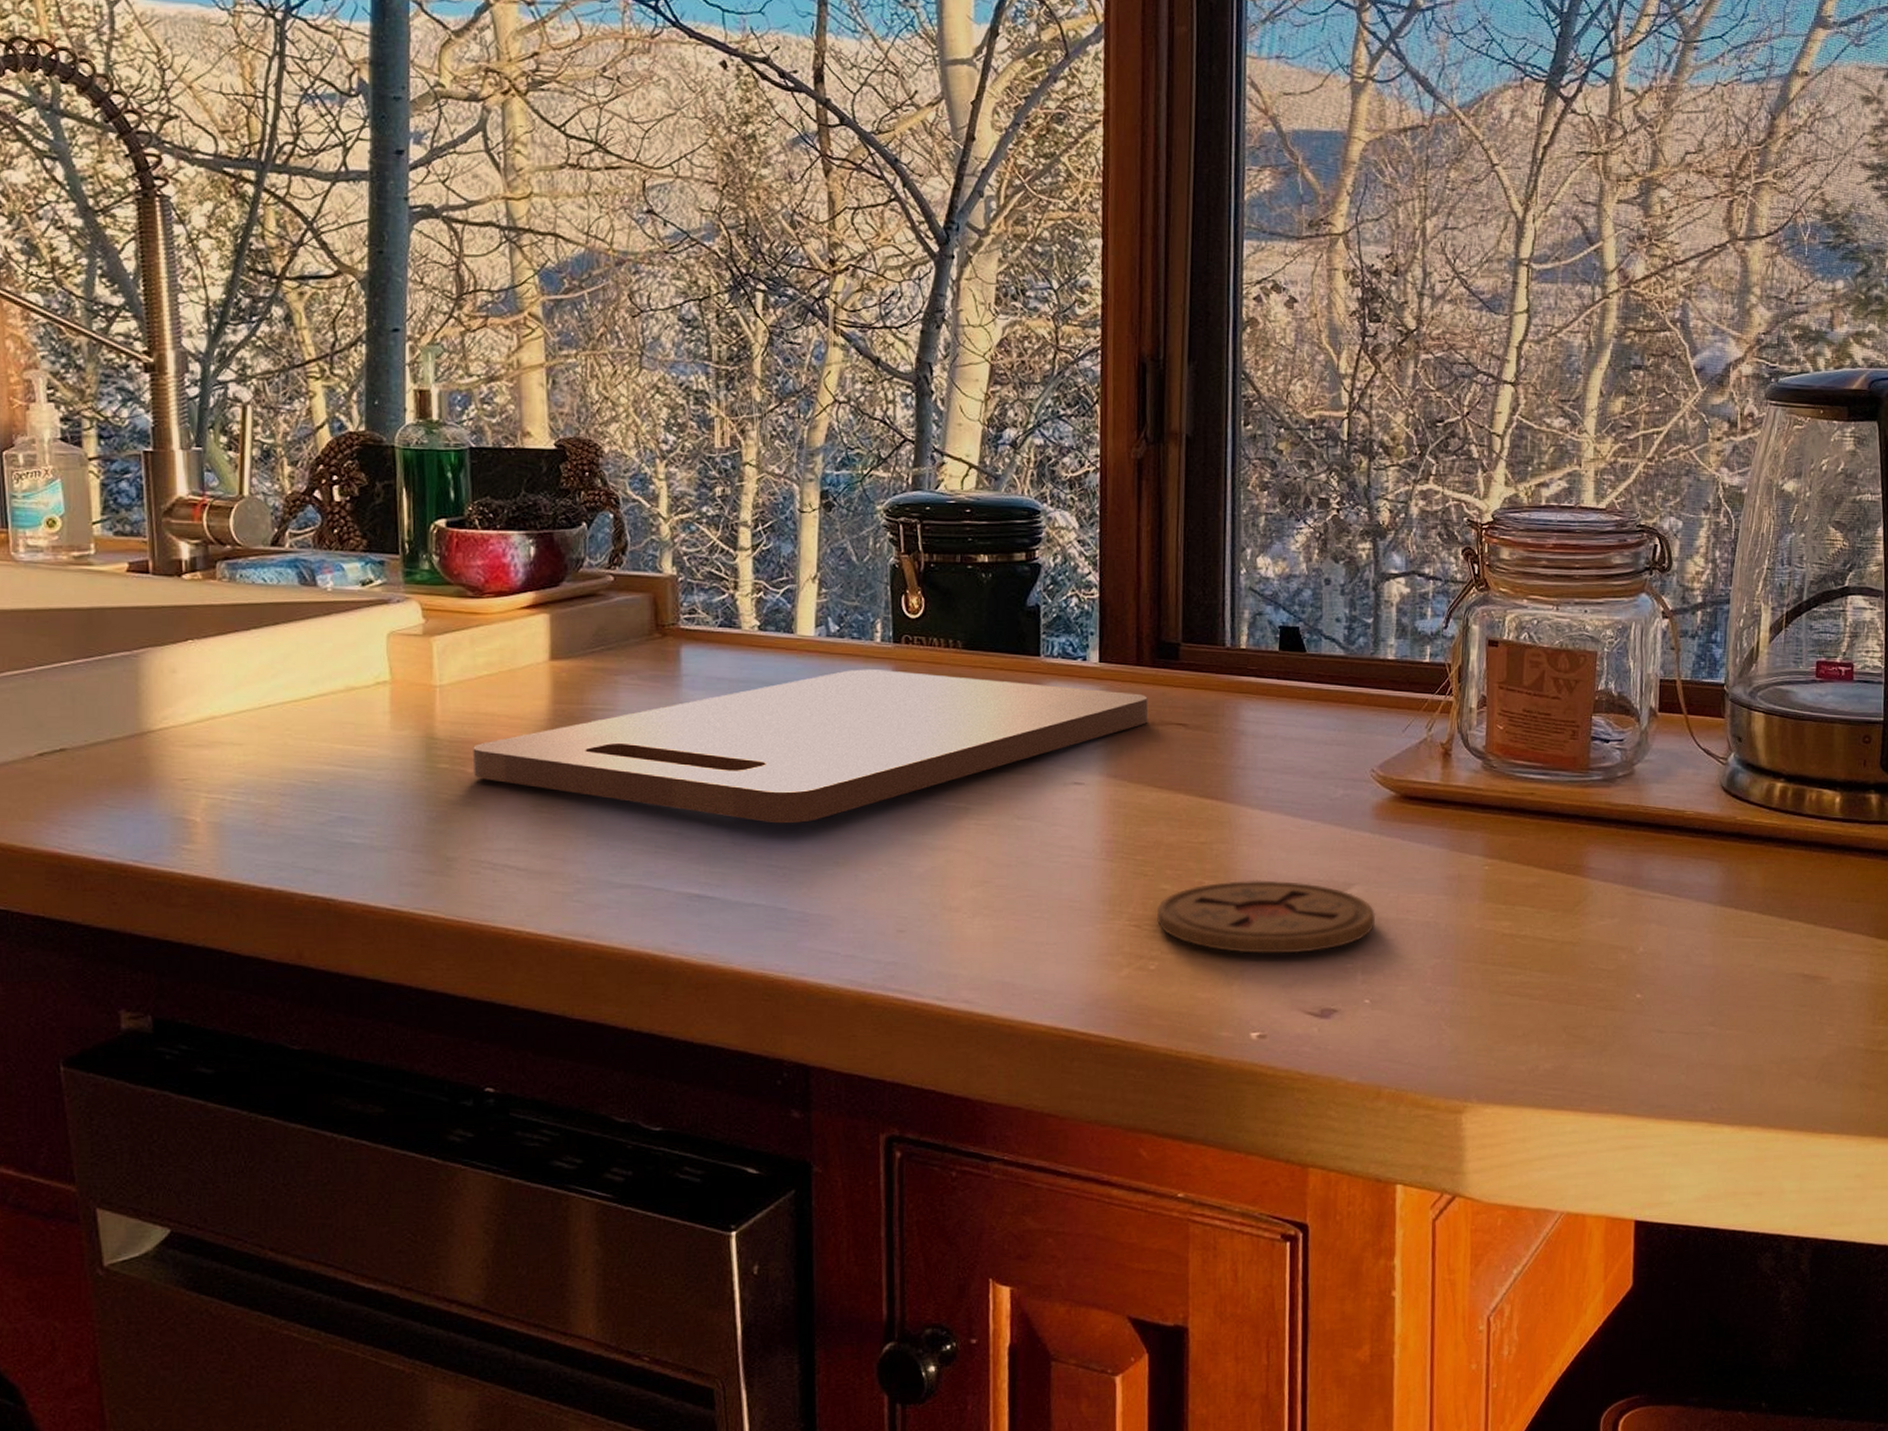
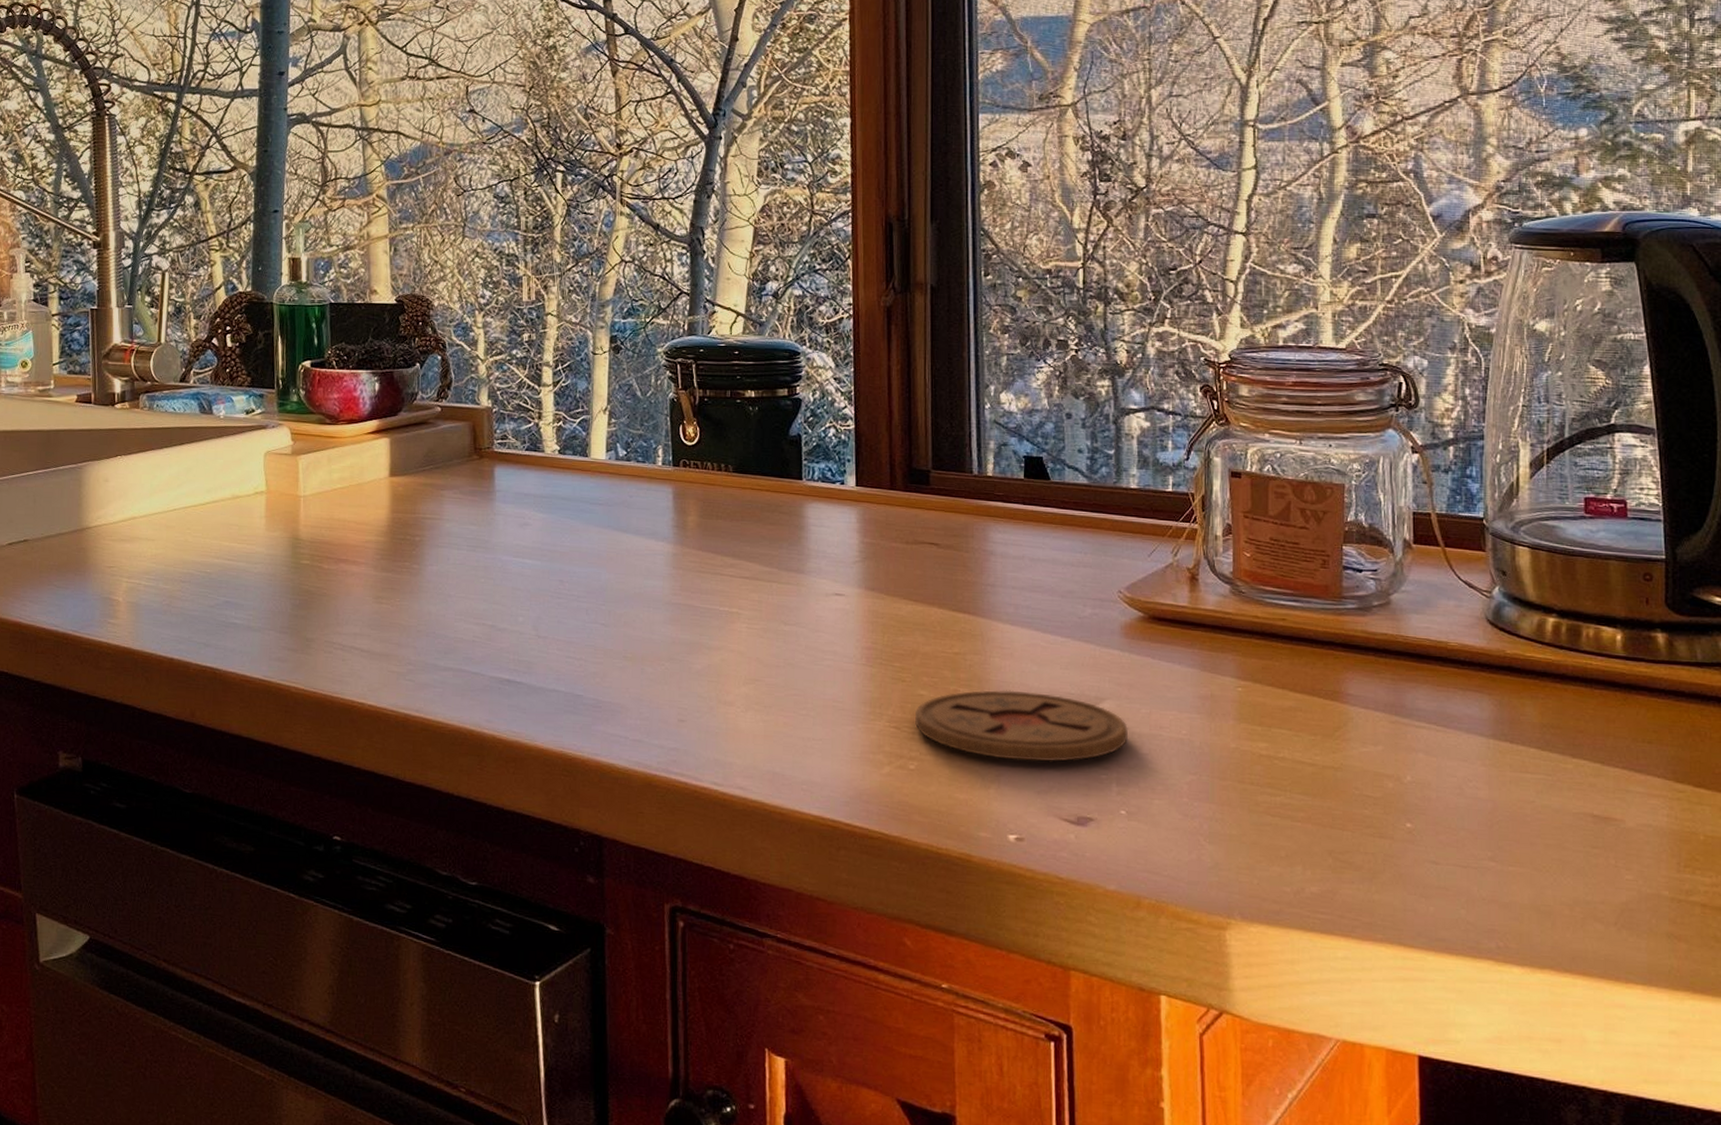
cutting board: present [472,669,1148,824] -> none [328,488,902,621]

